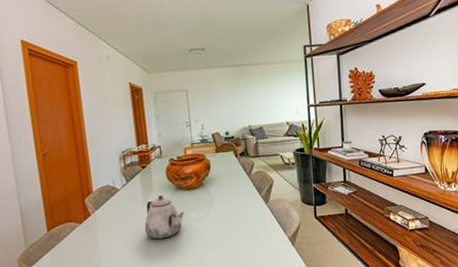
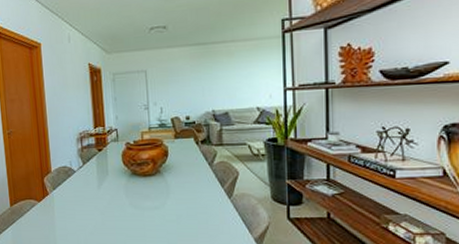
teapot: present [144,195,184,240] -> none [98,180,139,225]

